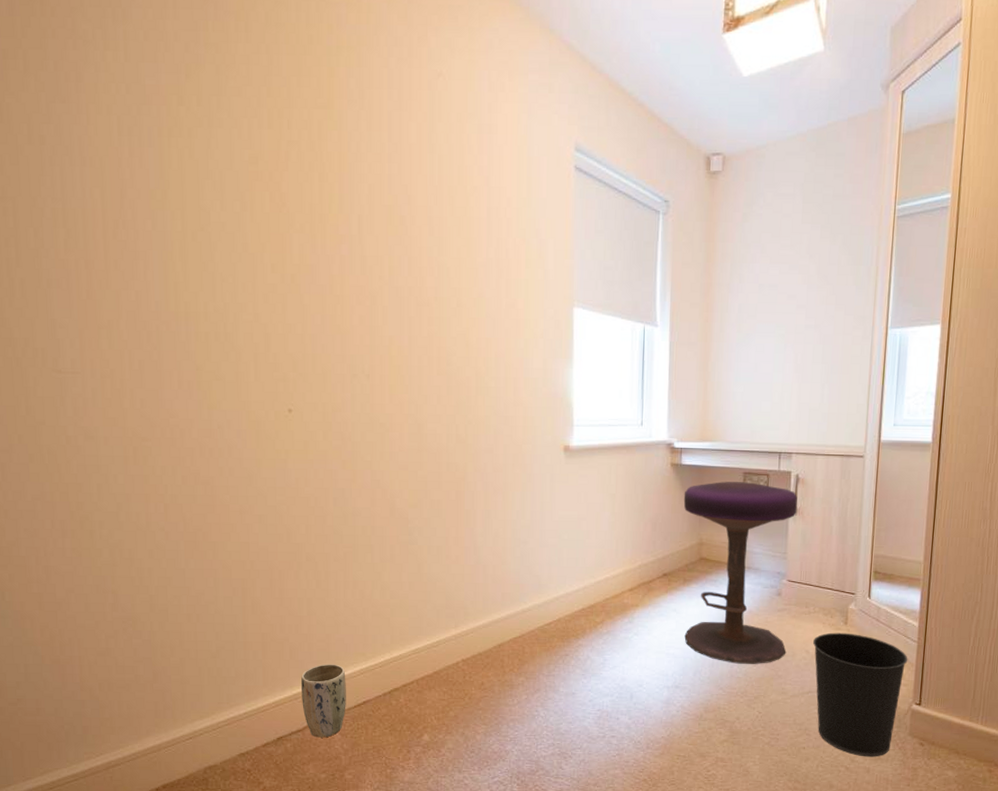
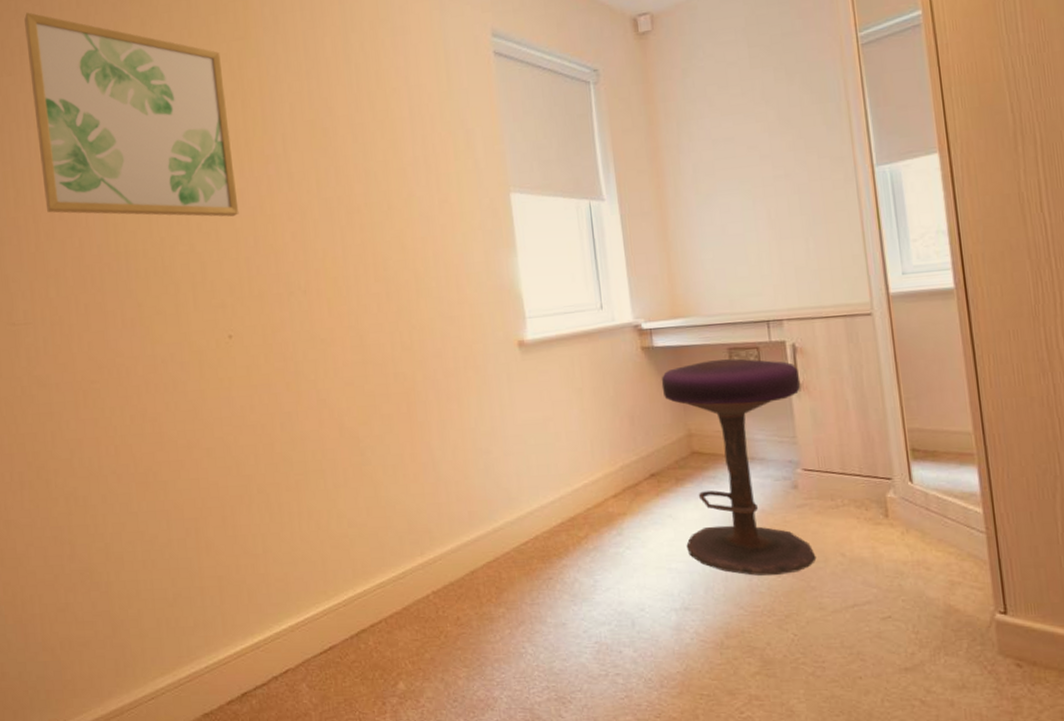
wall art: none [82,34,308,292] -> present [24,12,239,217]
plant pot: present [300,664,346,738] -> none [261,605,312,692]
wastebasket: present [812,632,908,757] -> none [847,527,978,686]

